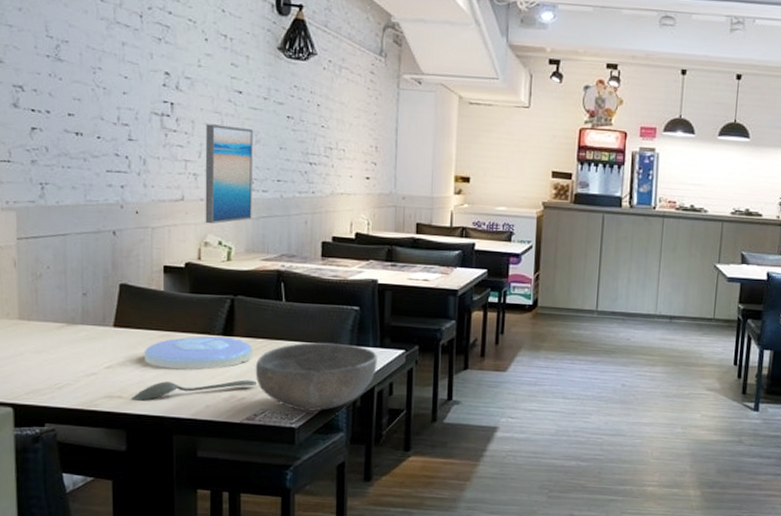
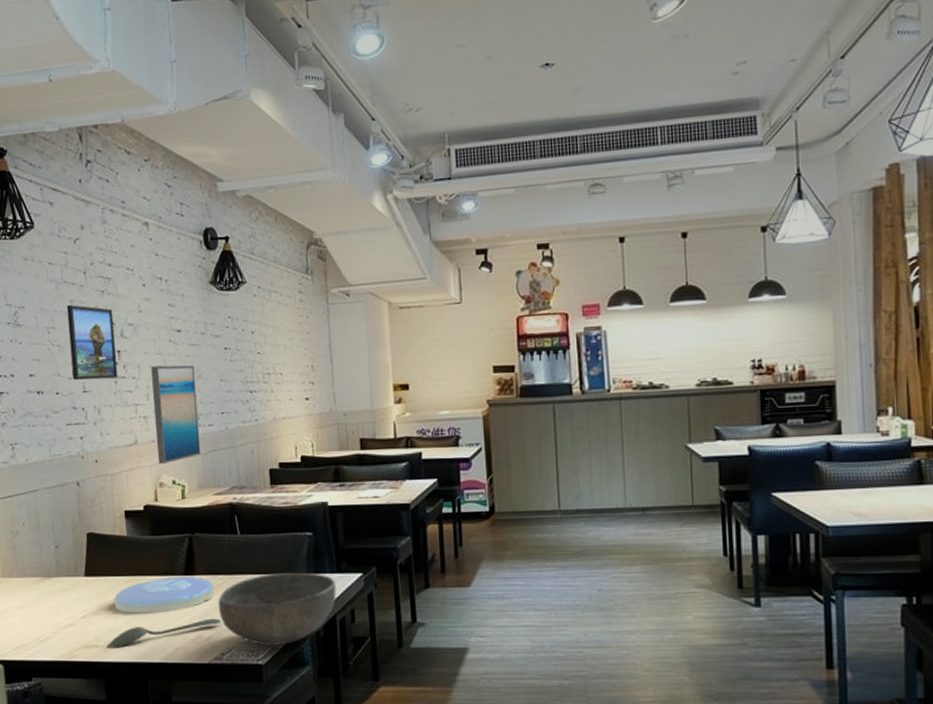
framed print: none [117,48,169,131] -> present [66,305,119,381]

